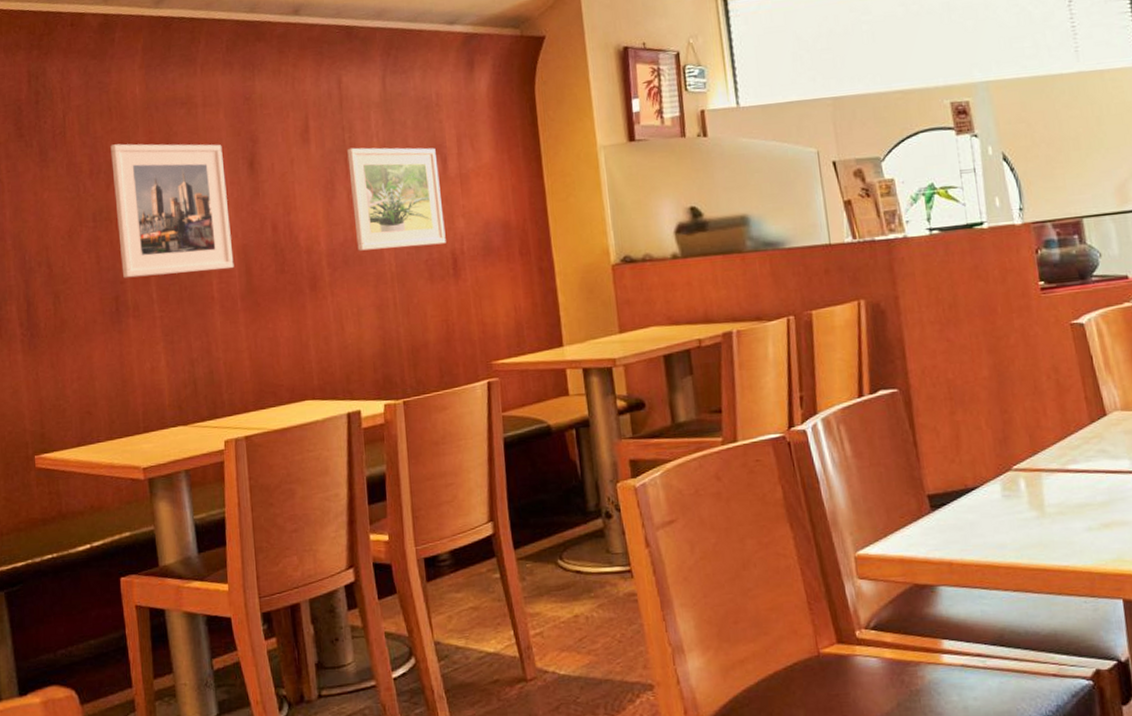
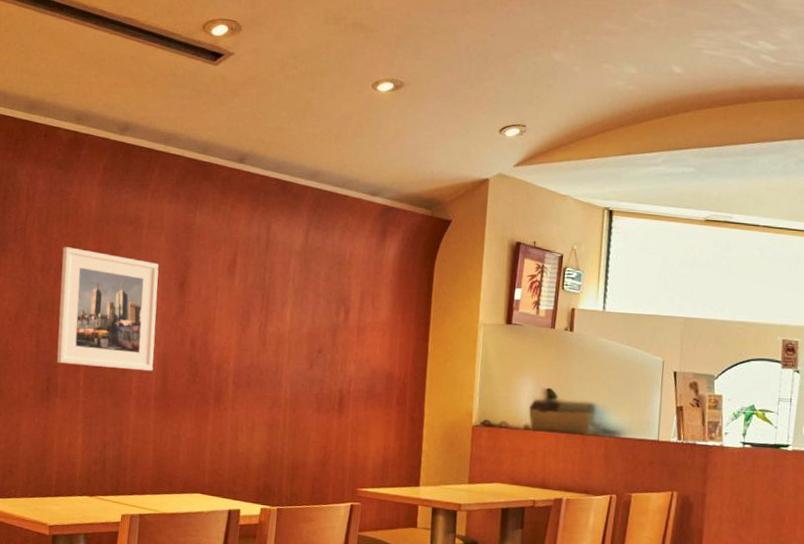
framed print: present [347,147,446,251] -> none [260,286,341,383]

